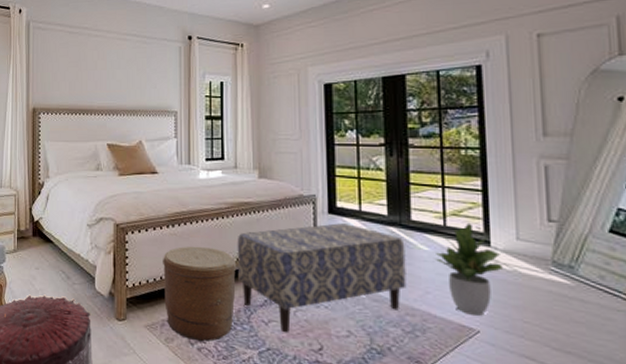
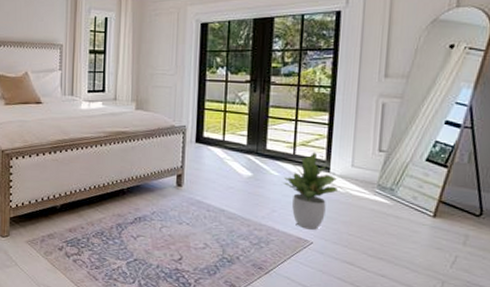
basket: present [163,246,237,342] -> none [44,170,112,255]
bench: present [237,223,407,333] -> none [112,151,259,246]

